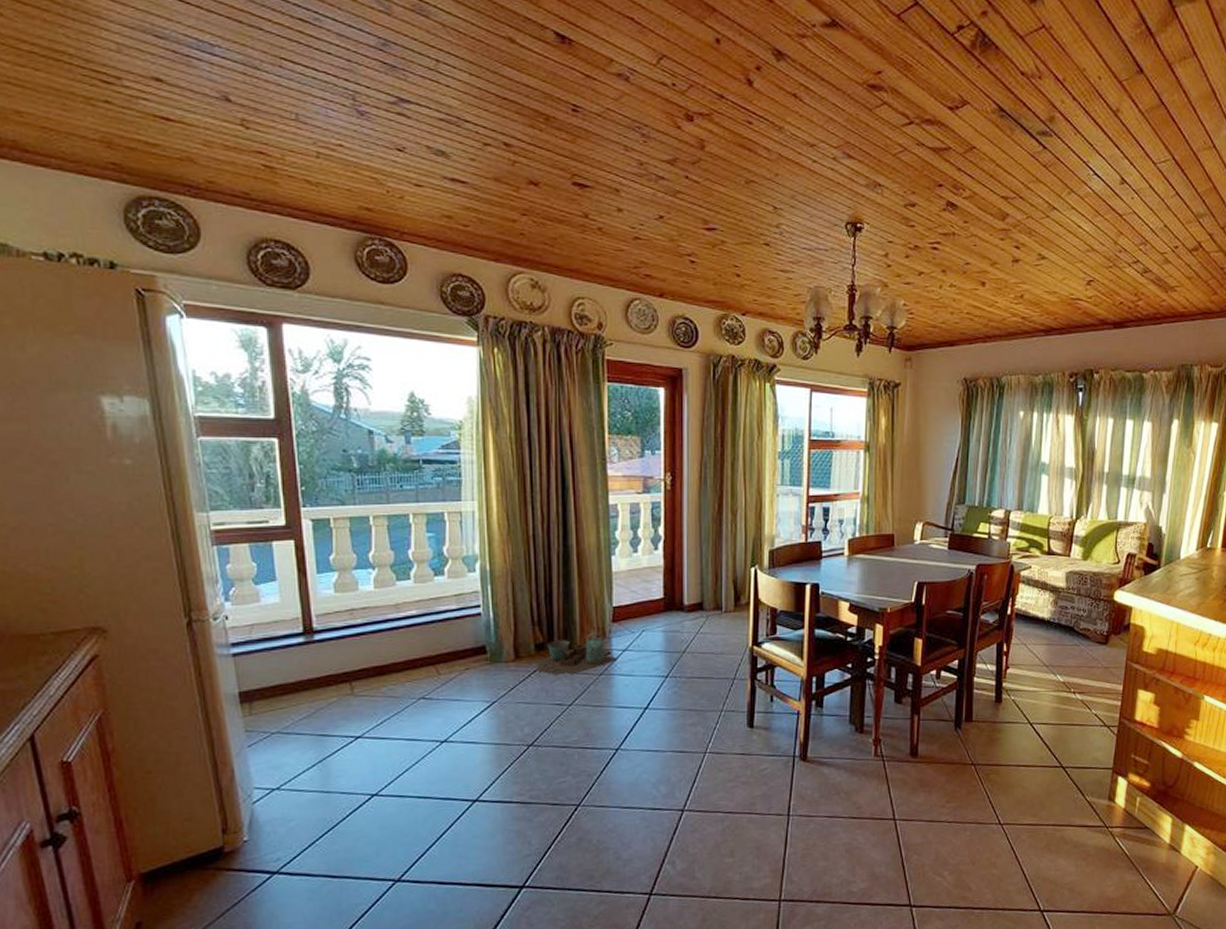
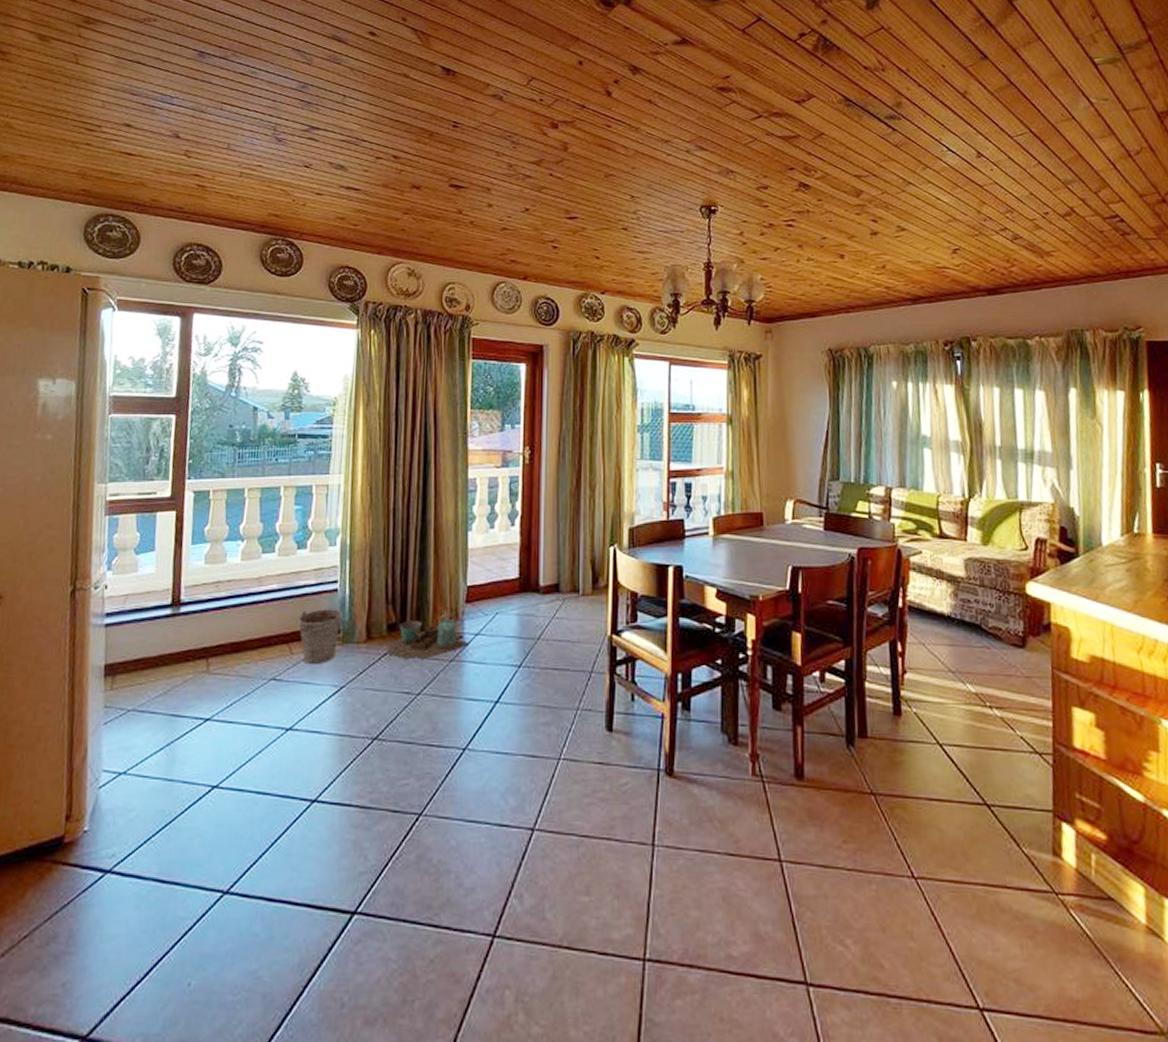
bucket: none [439,632,489,684] -> present [295,609,343,665]

